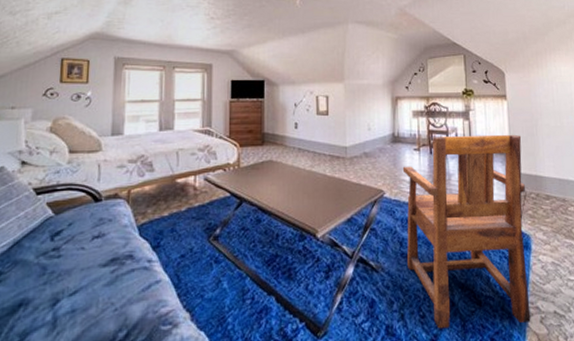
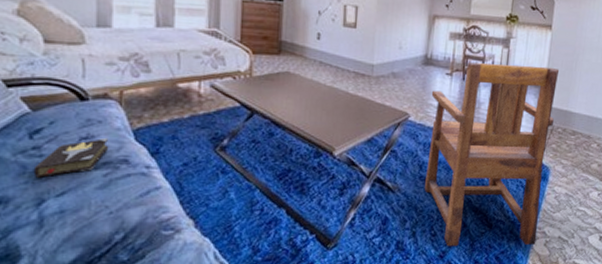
hardback book: none [52,234,117,278] -> present [33,137,109,178]

